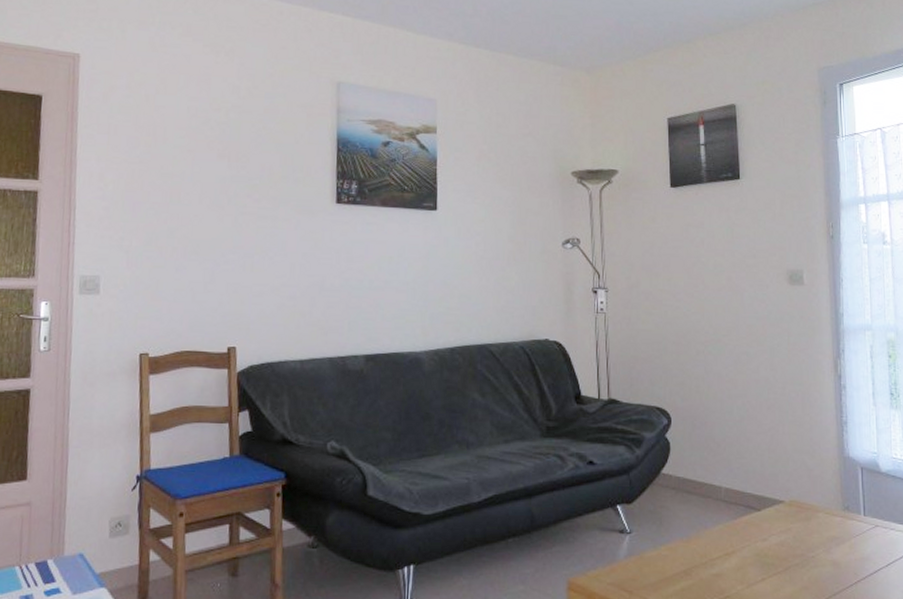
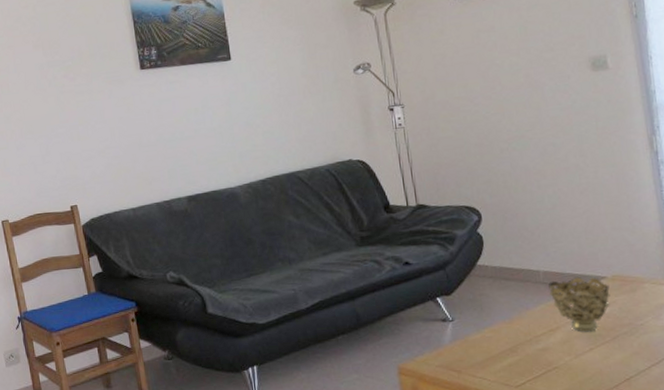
decorative bowl: none [729,498,786,560] -> present [548,277,610,332]

